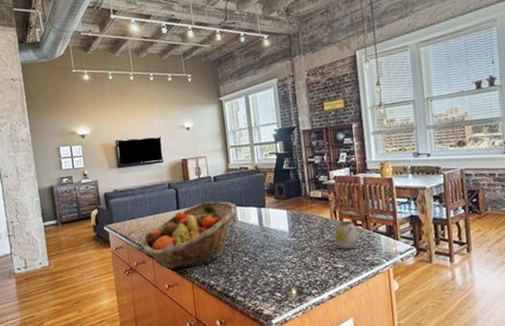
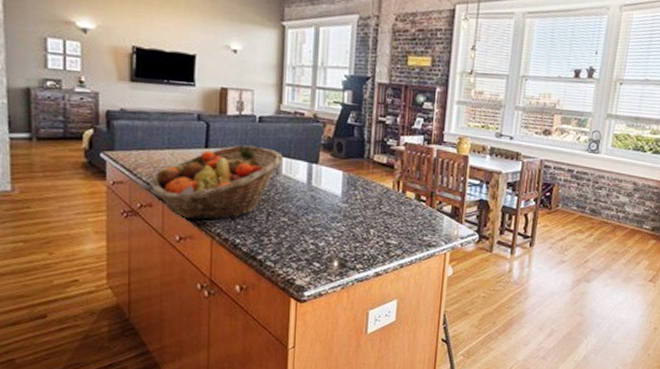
mug: present [334,220,359,249] -> none [393,193,421,225]

